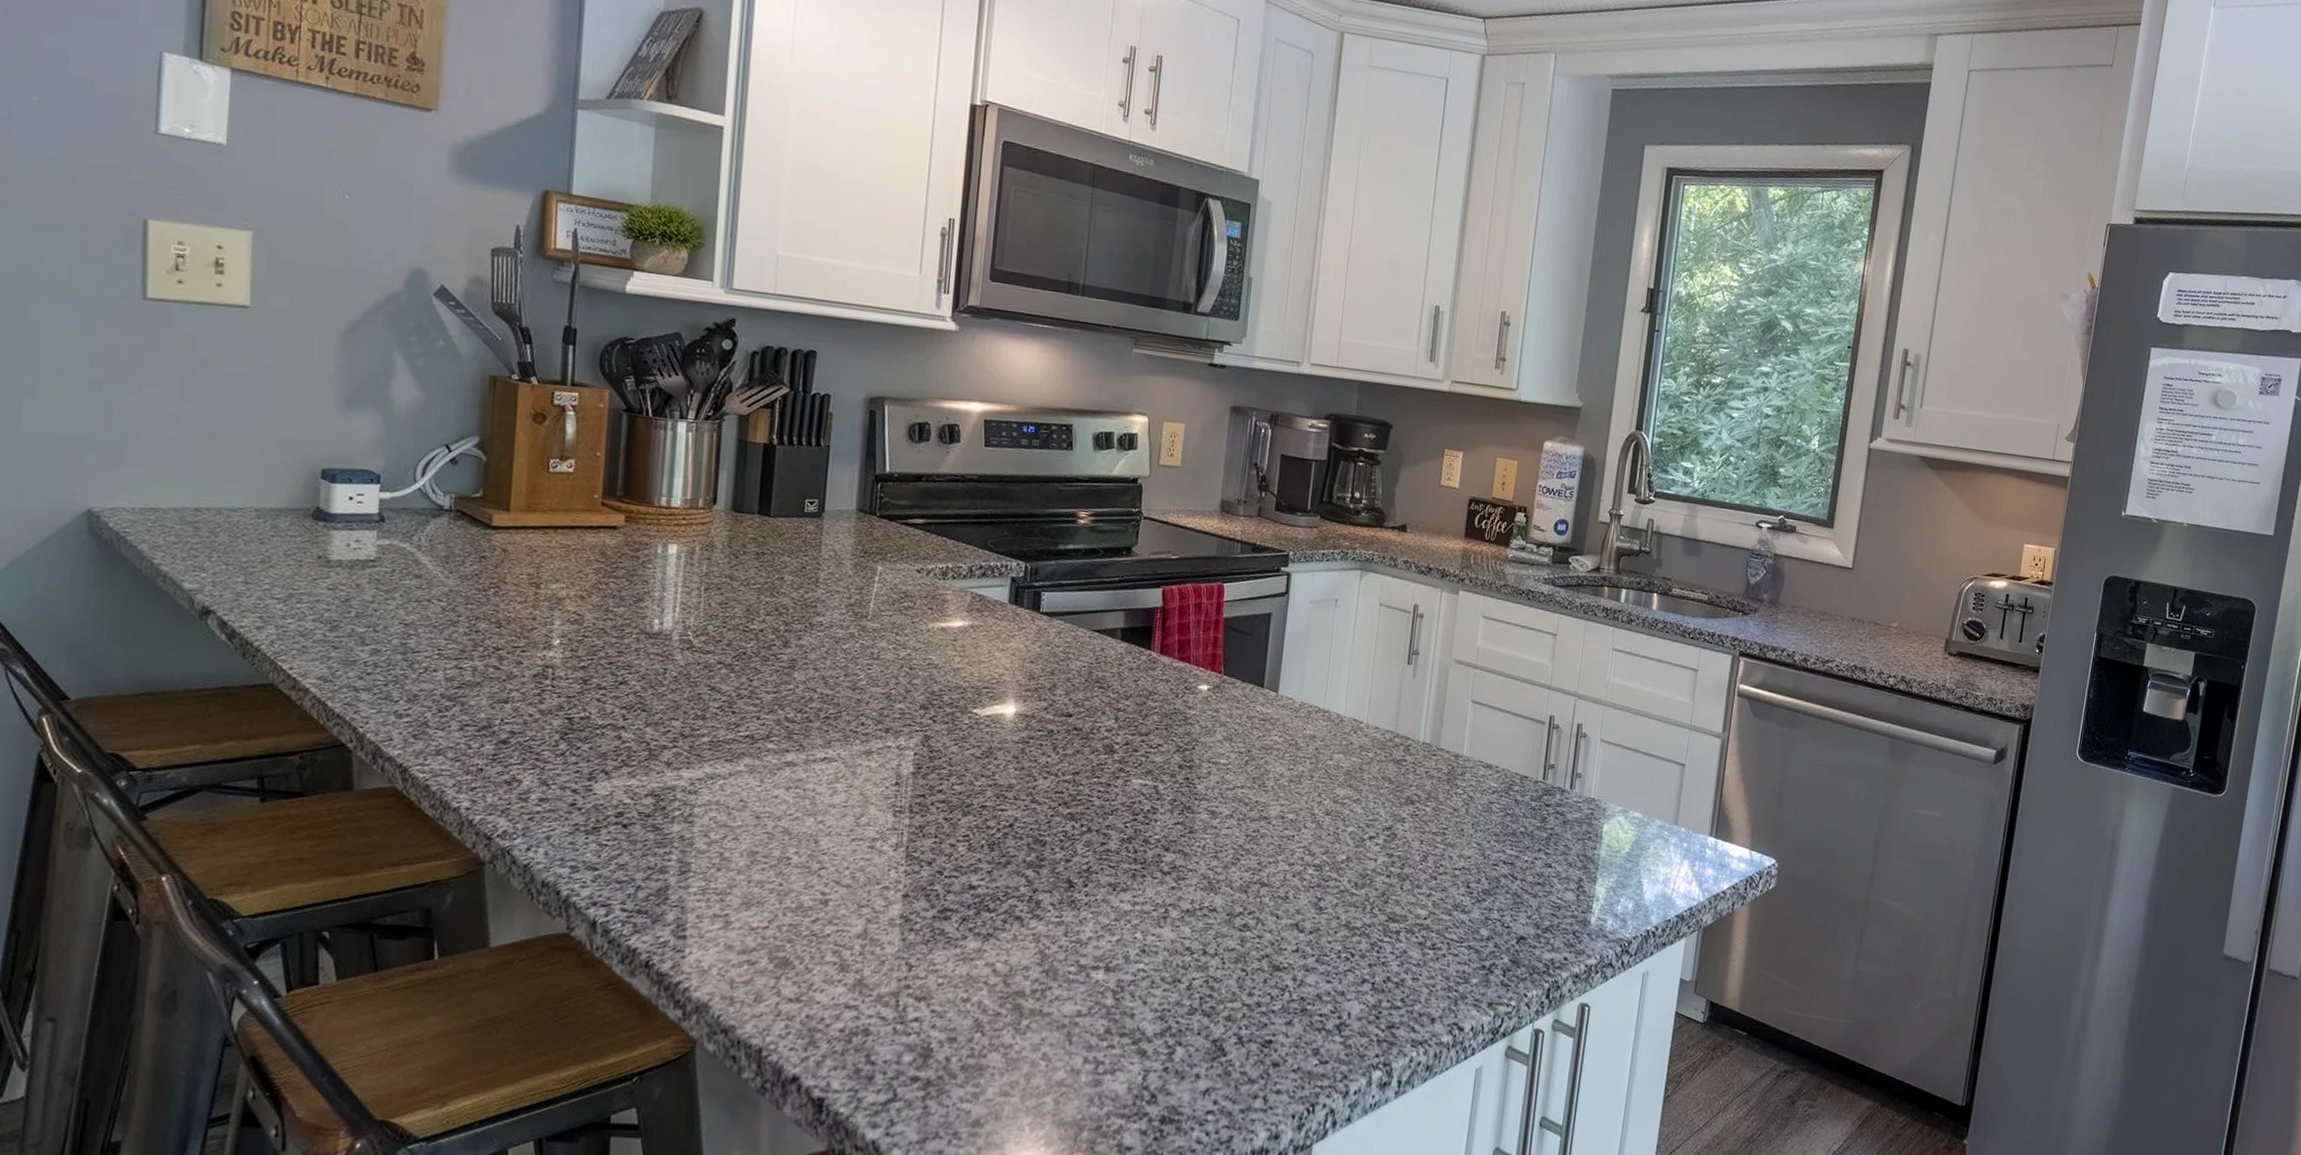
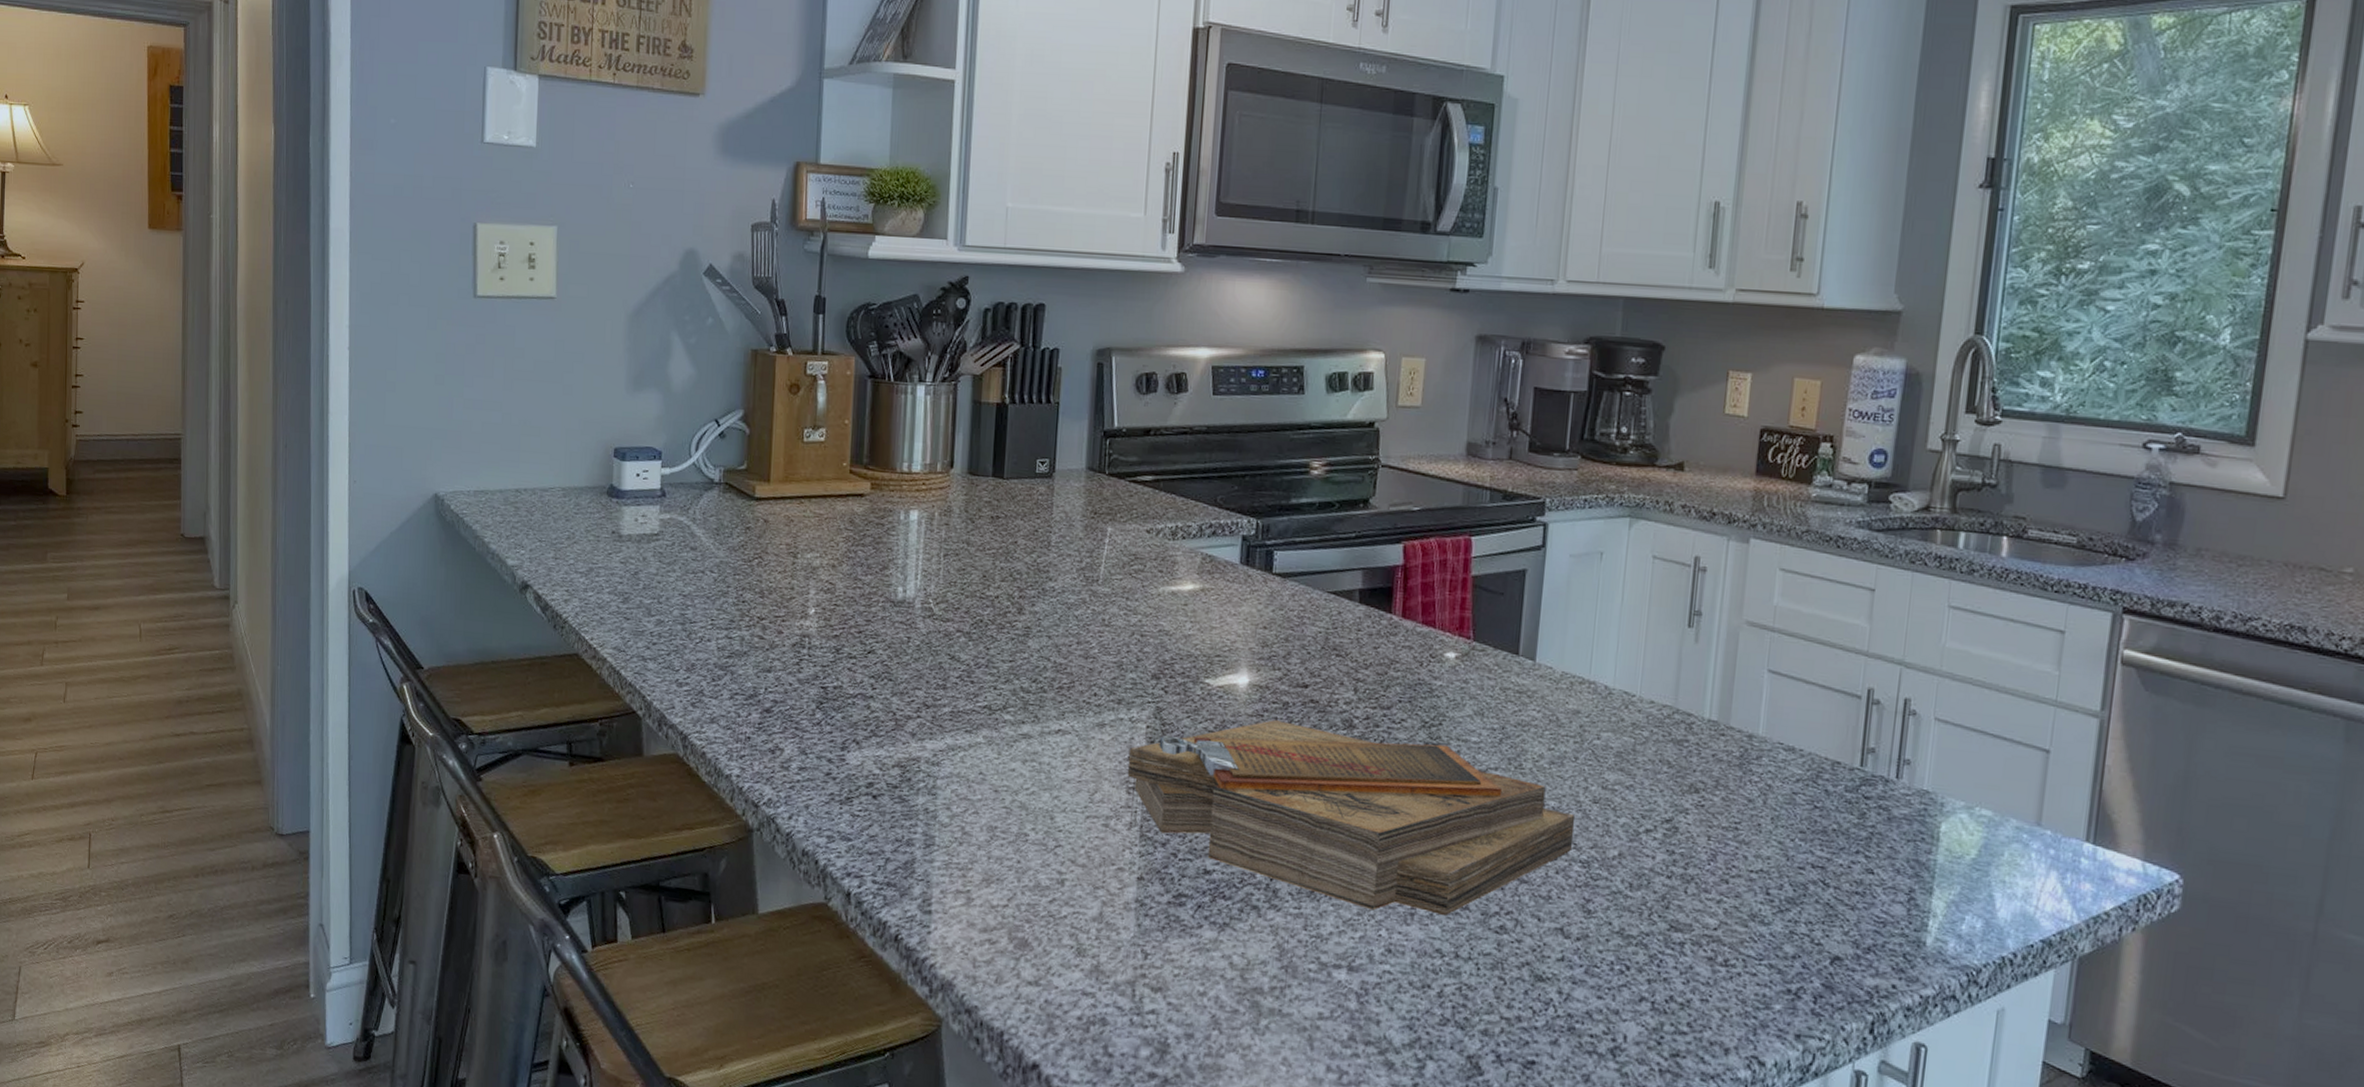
clipboard: none [895,745,1311,917] -> present [1128,719,1576,915]

